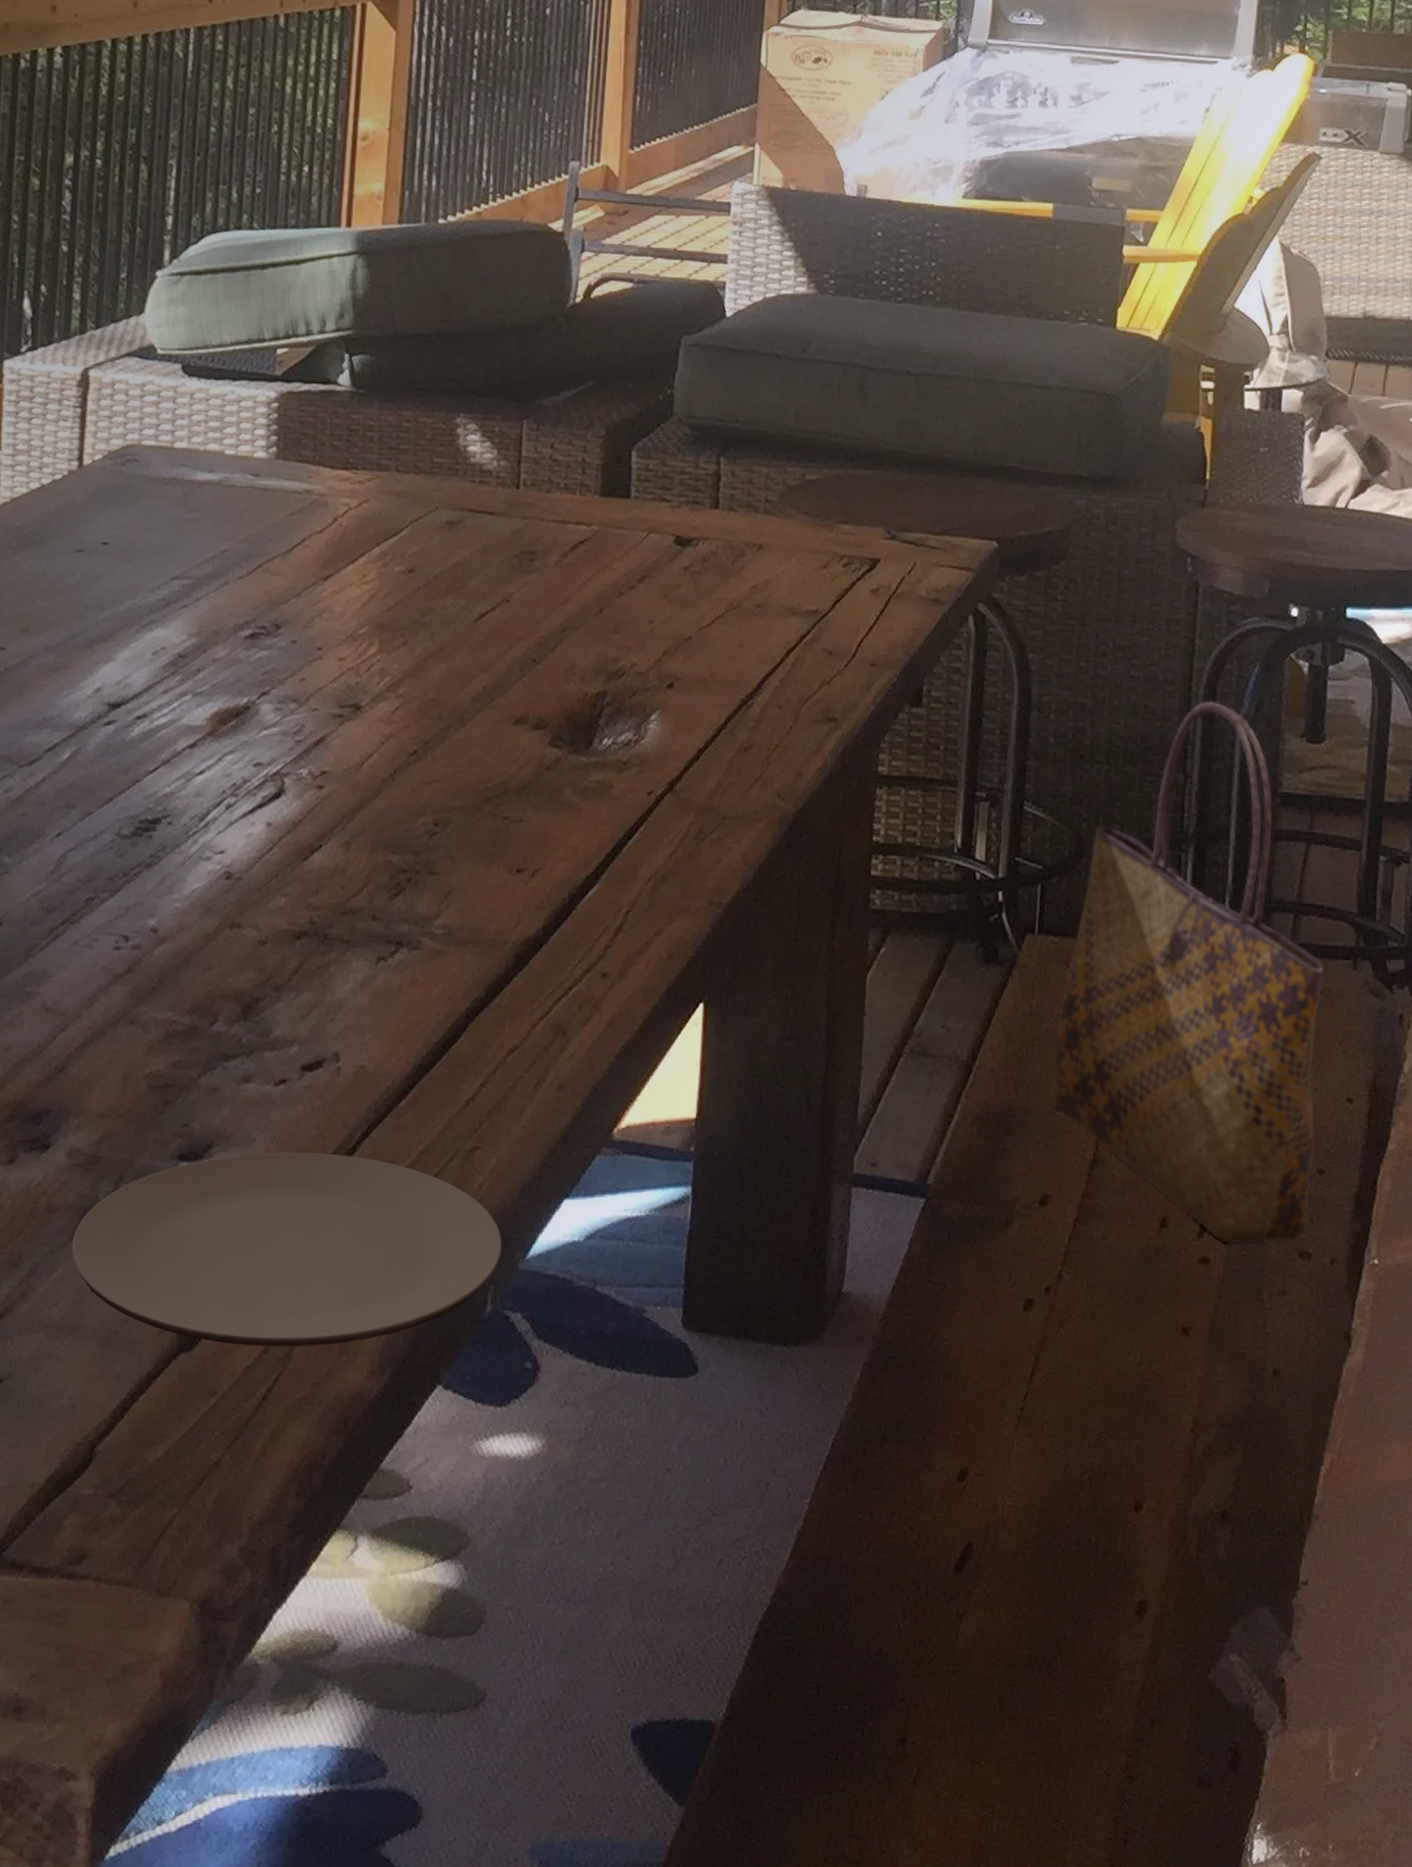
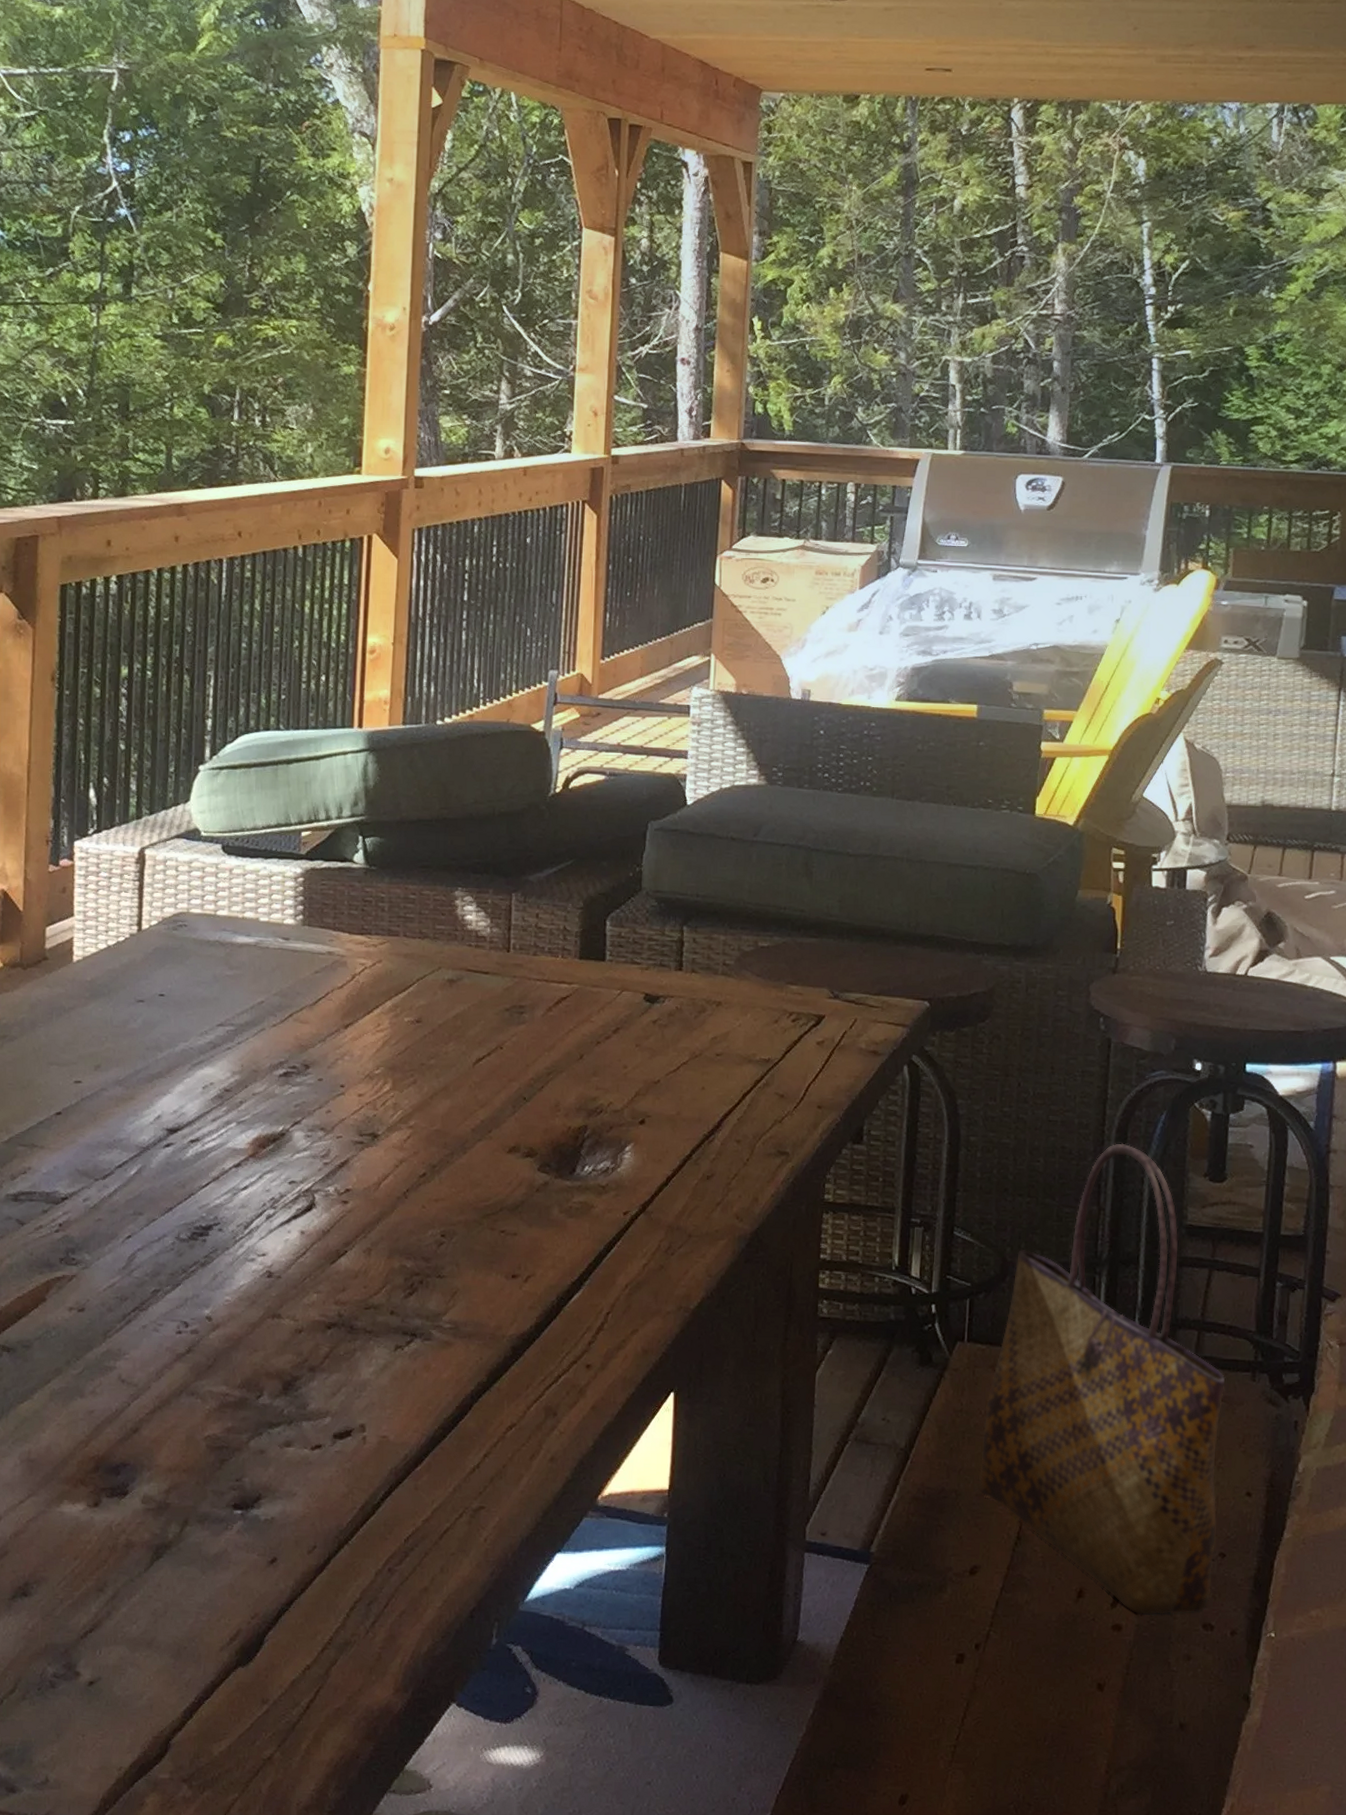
plate: present [71,1152,502,1346] -> none [147,1505,504,1666]

